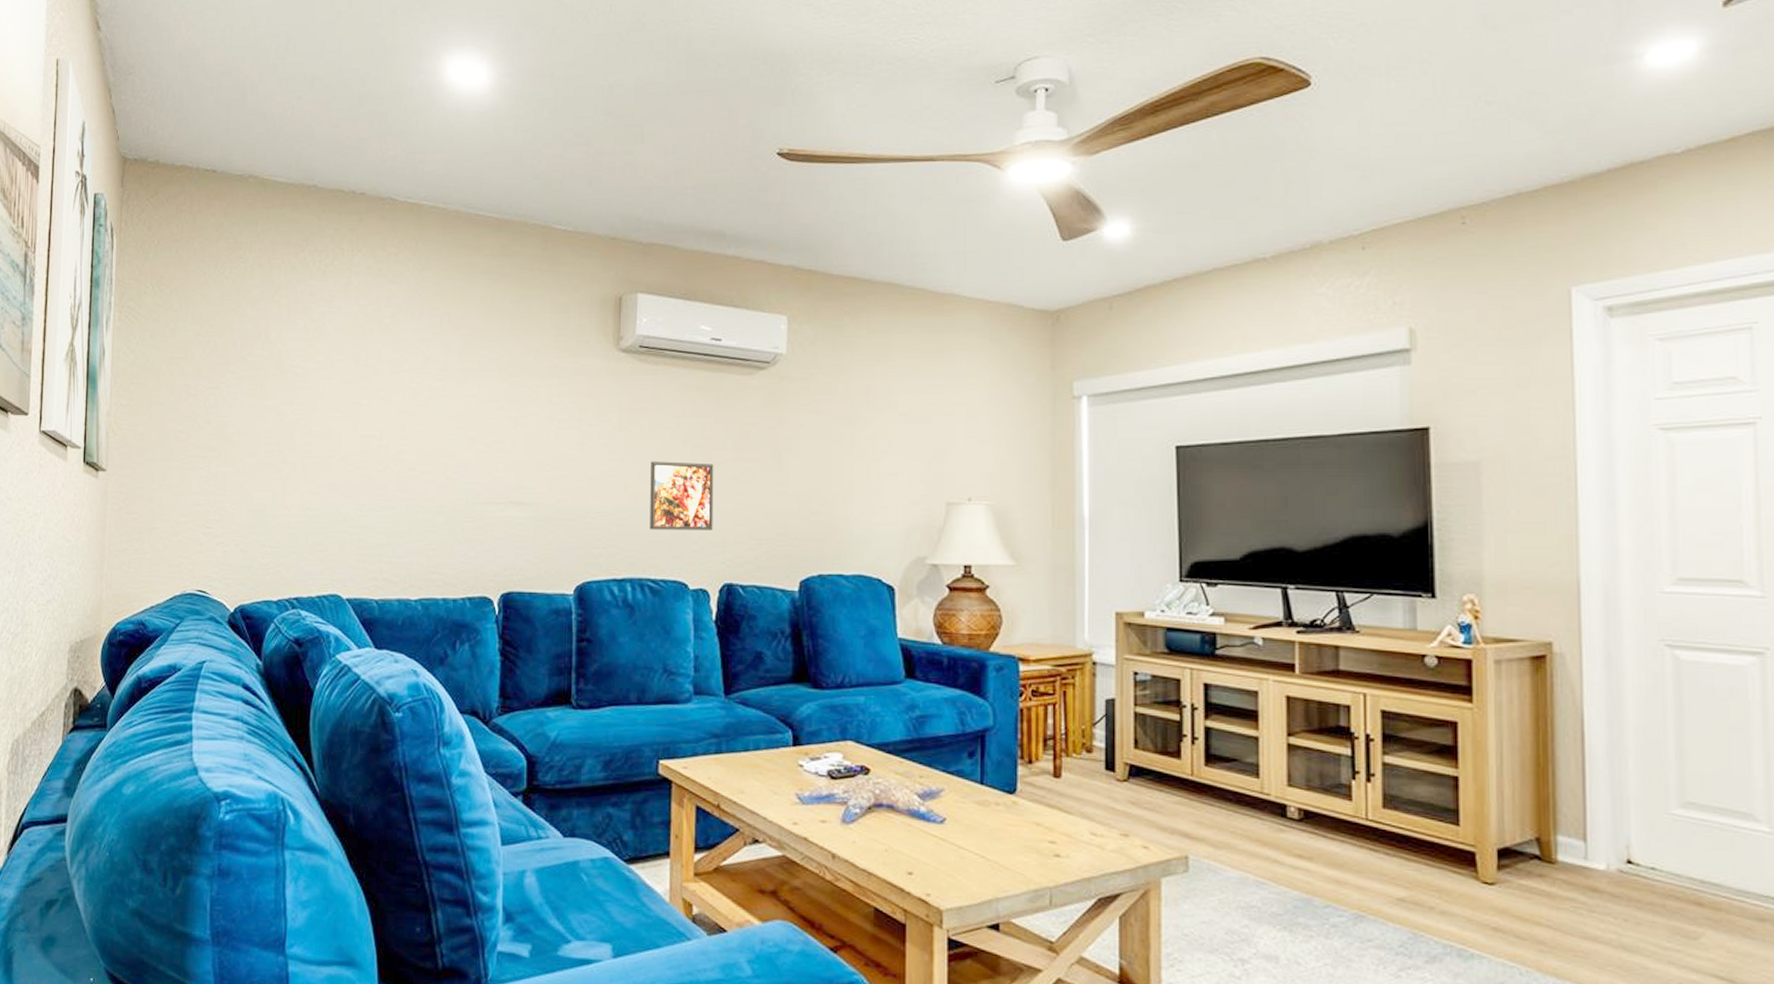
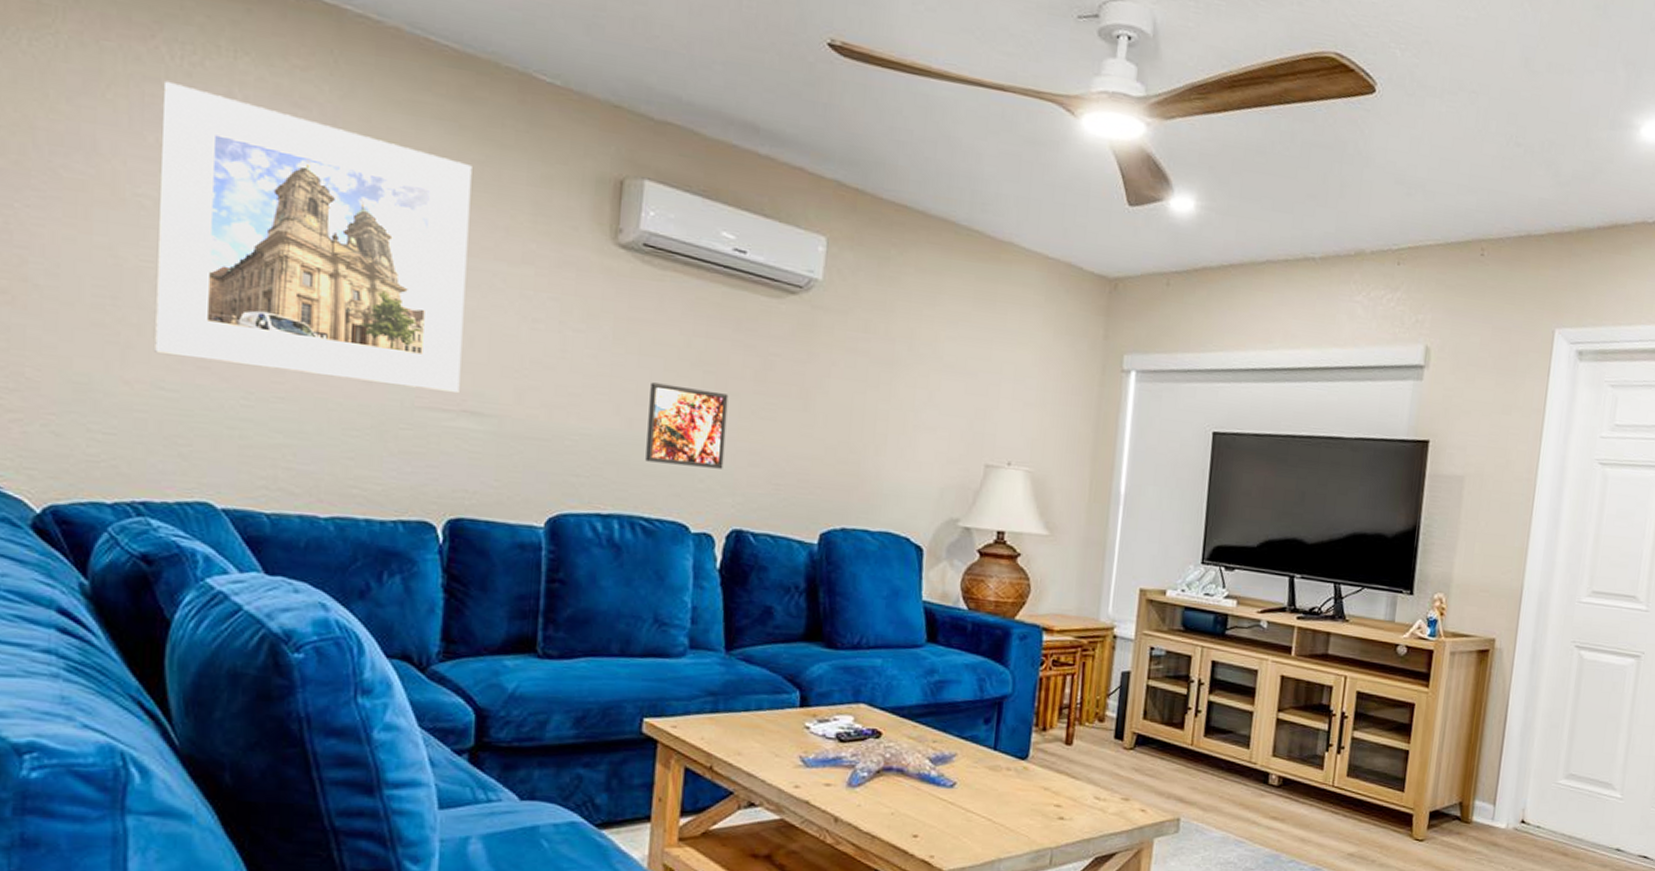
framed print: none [302,280,511,489] -> present [153,80,472,394]

